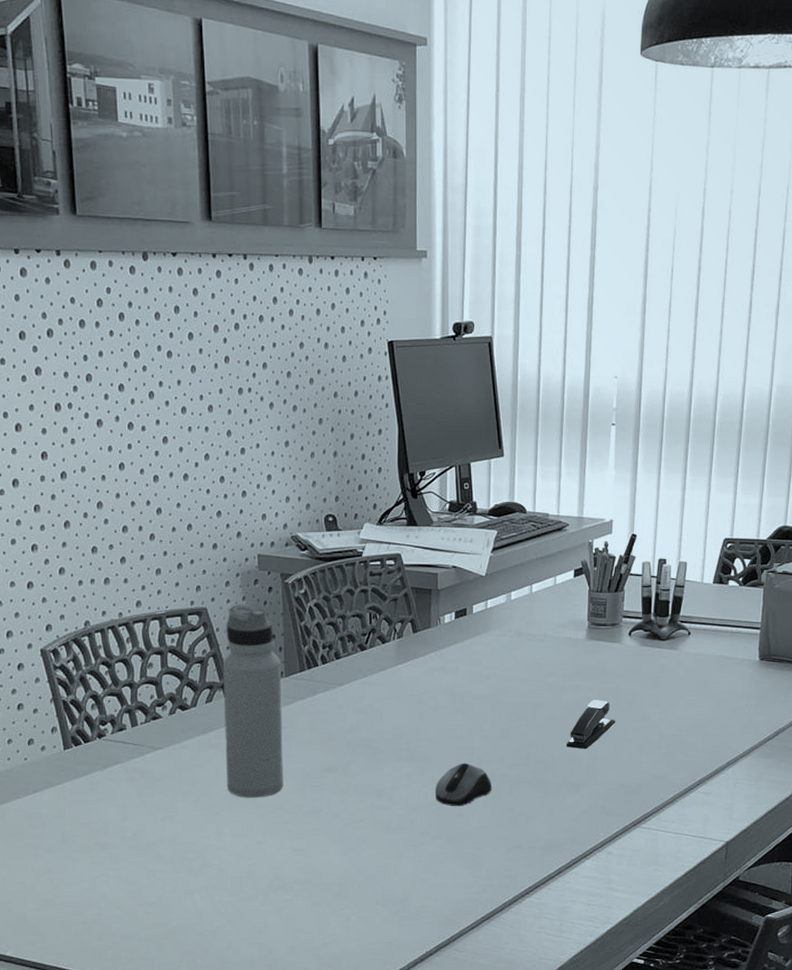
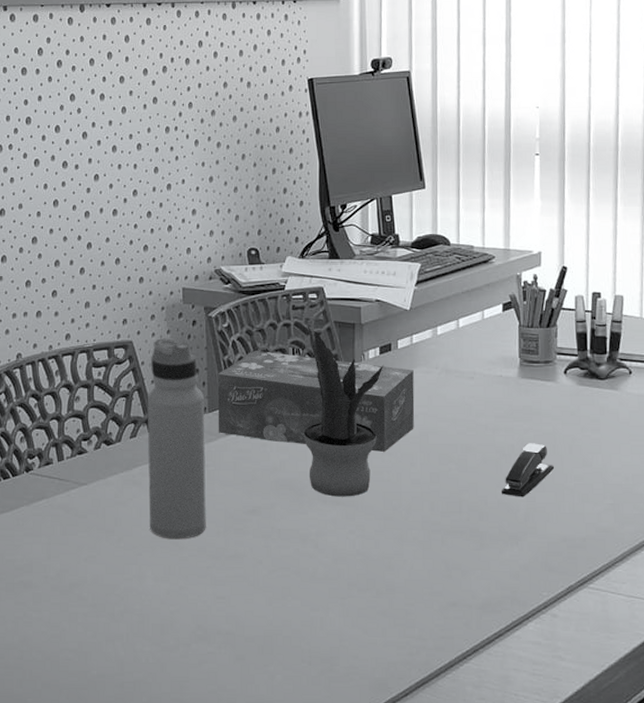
tissue box: none [294,616,488,711] -> present [217,351,415,452]
potted plant: none [379,591,459,754] -> present [303,325,384,497]
computer mouse: present [435,763,492,807] -> none [363,508,423,557]

